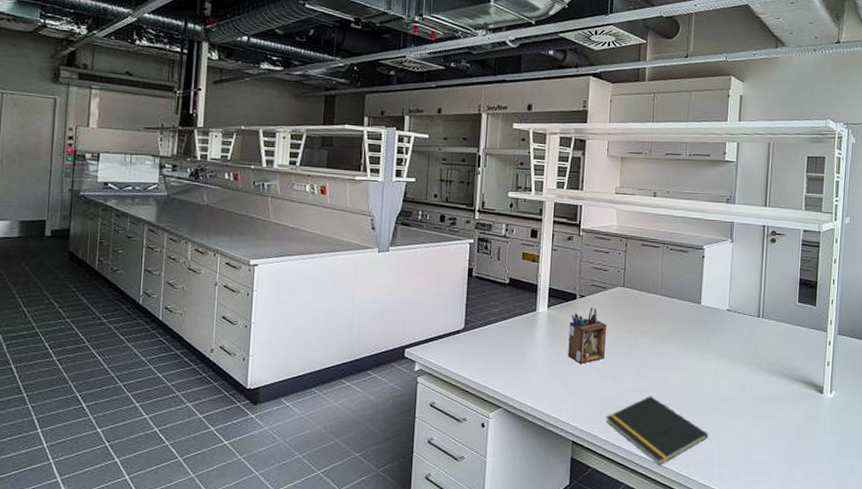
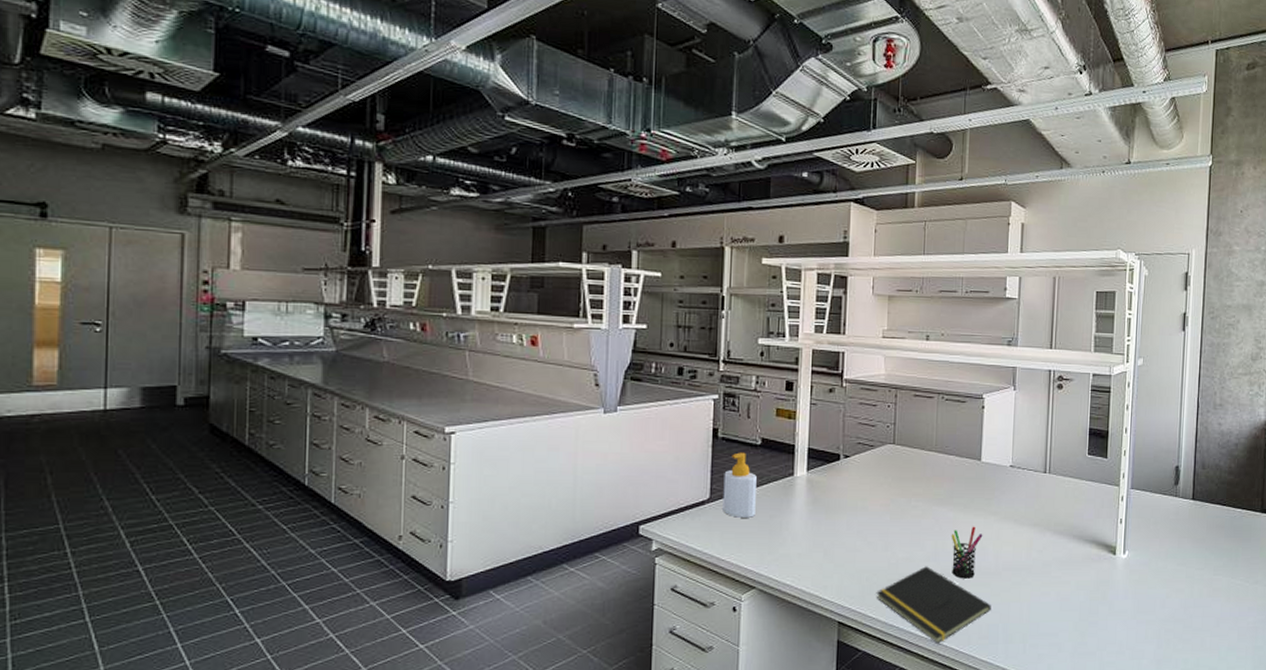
soap bottle: none [475,289,505,346] -> present [723,452,757,518]
desk organizer: present [568,307,607,364] -> none [831,468,876,533]
pen holder: none [673,362,702,409] -> present [951,526,983,579]

